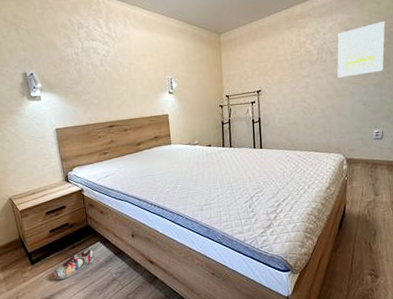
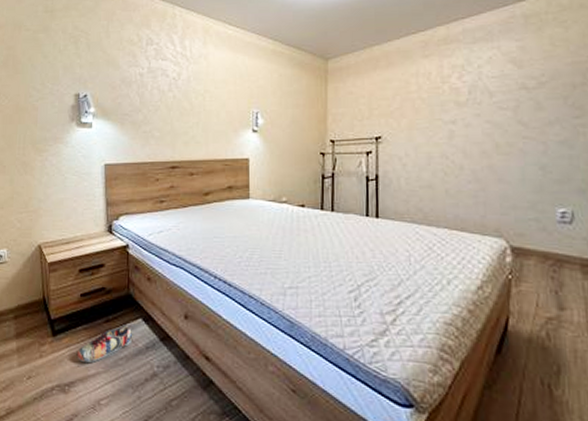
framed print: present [337,21,385,78] -> none [498,53,578,128]

